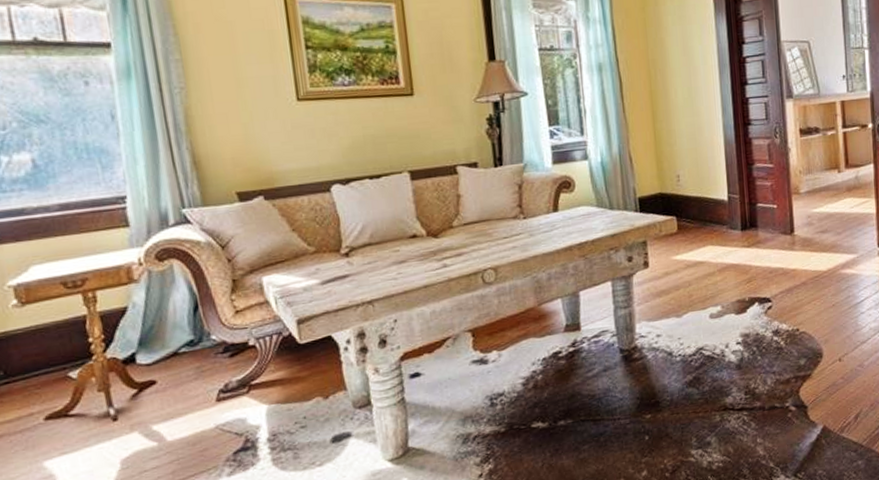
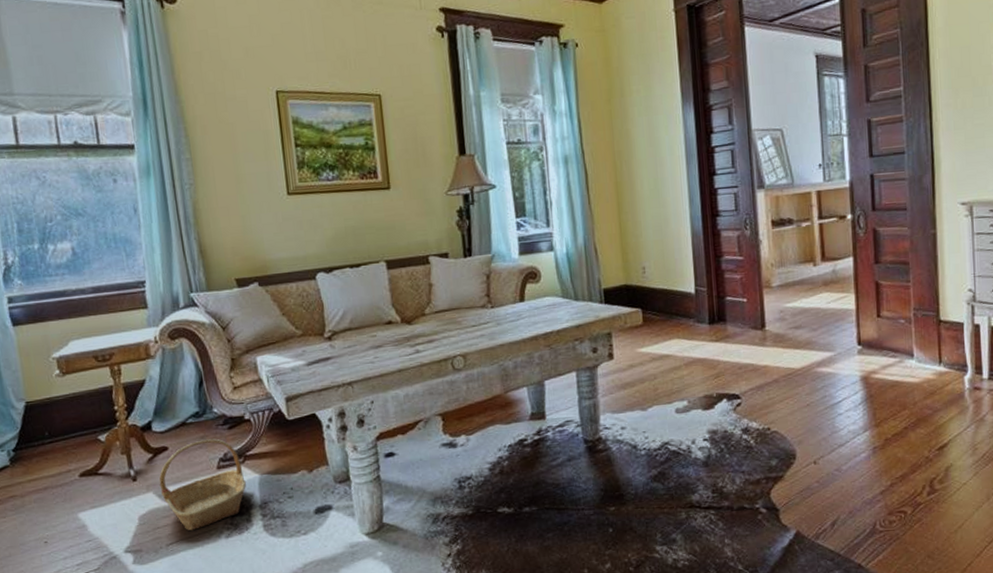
basket: none [145,368,252,472] -> present [159,438,247,530]

